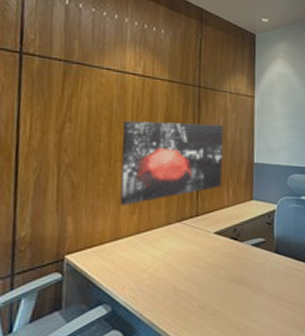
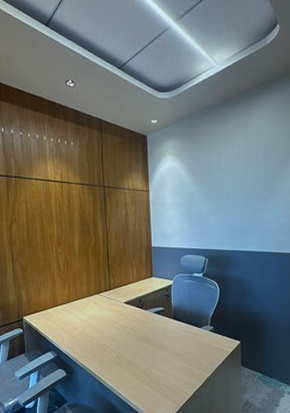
wall art: present [120,120,224,206] -> none [50,217,127,282]

